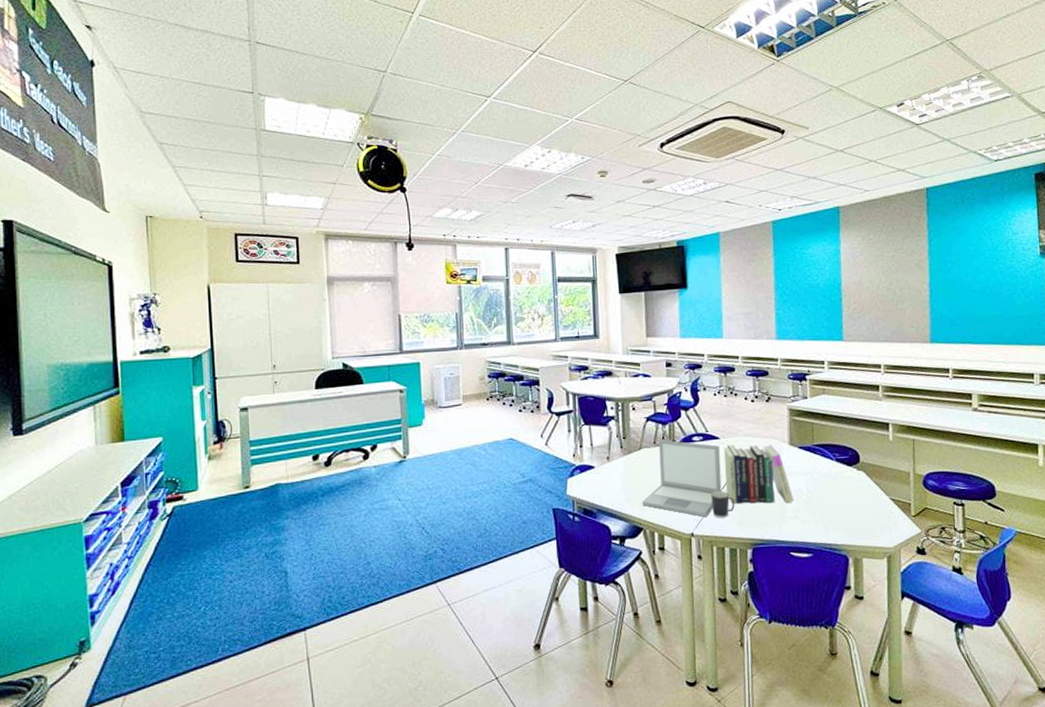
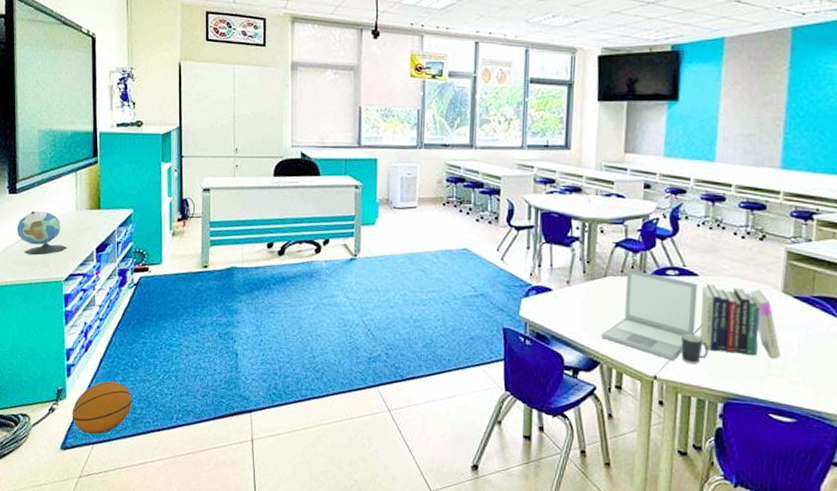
globe: none [24,450,86,499] -> present [16,210,67,255]
basketball: none [98,622,170,685] -> present [72,381,132,435]

